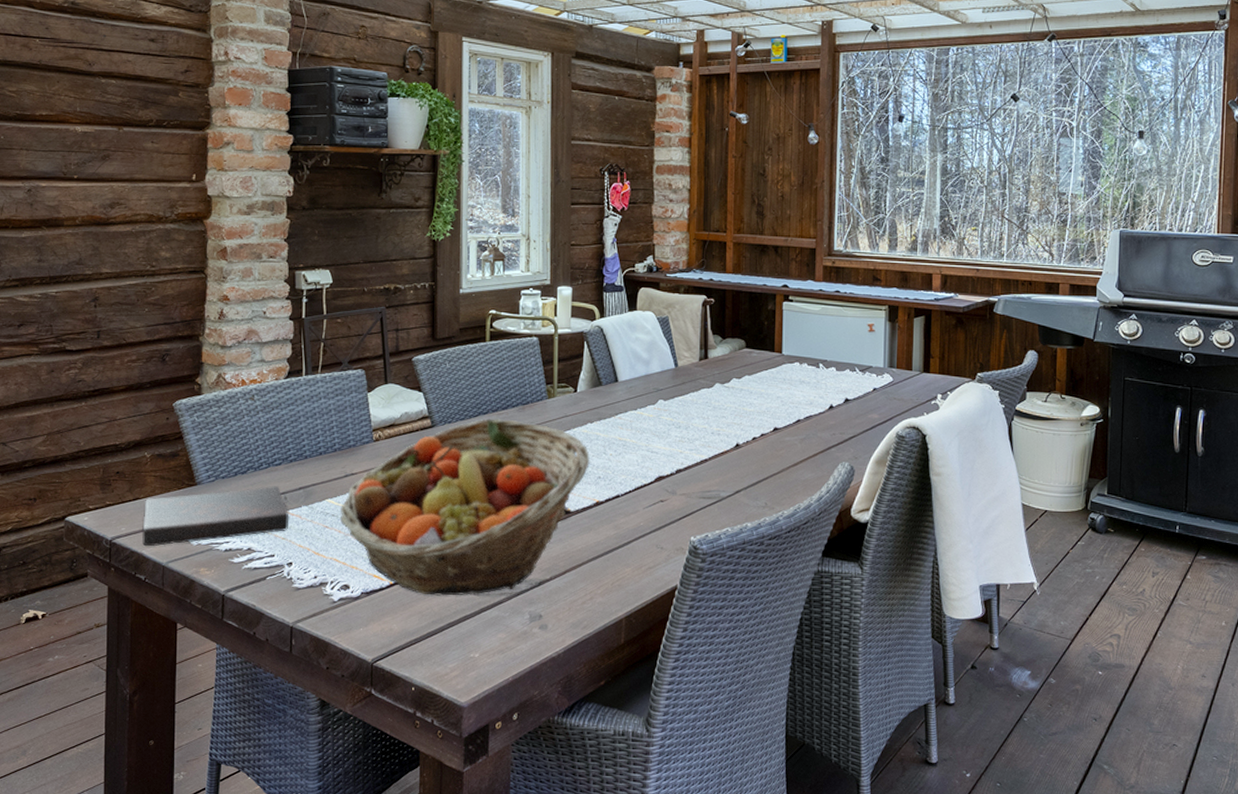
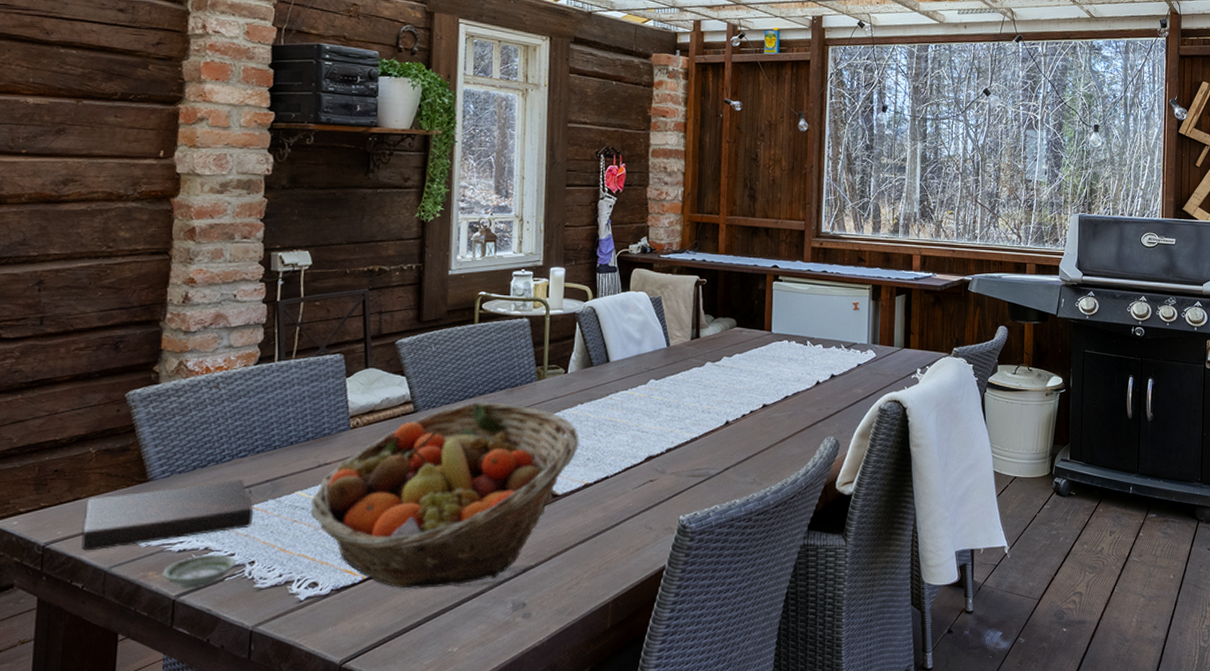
saucer: none [212,554,276,585] -> present [162,554,236,589]

